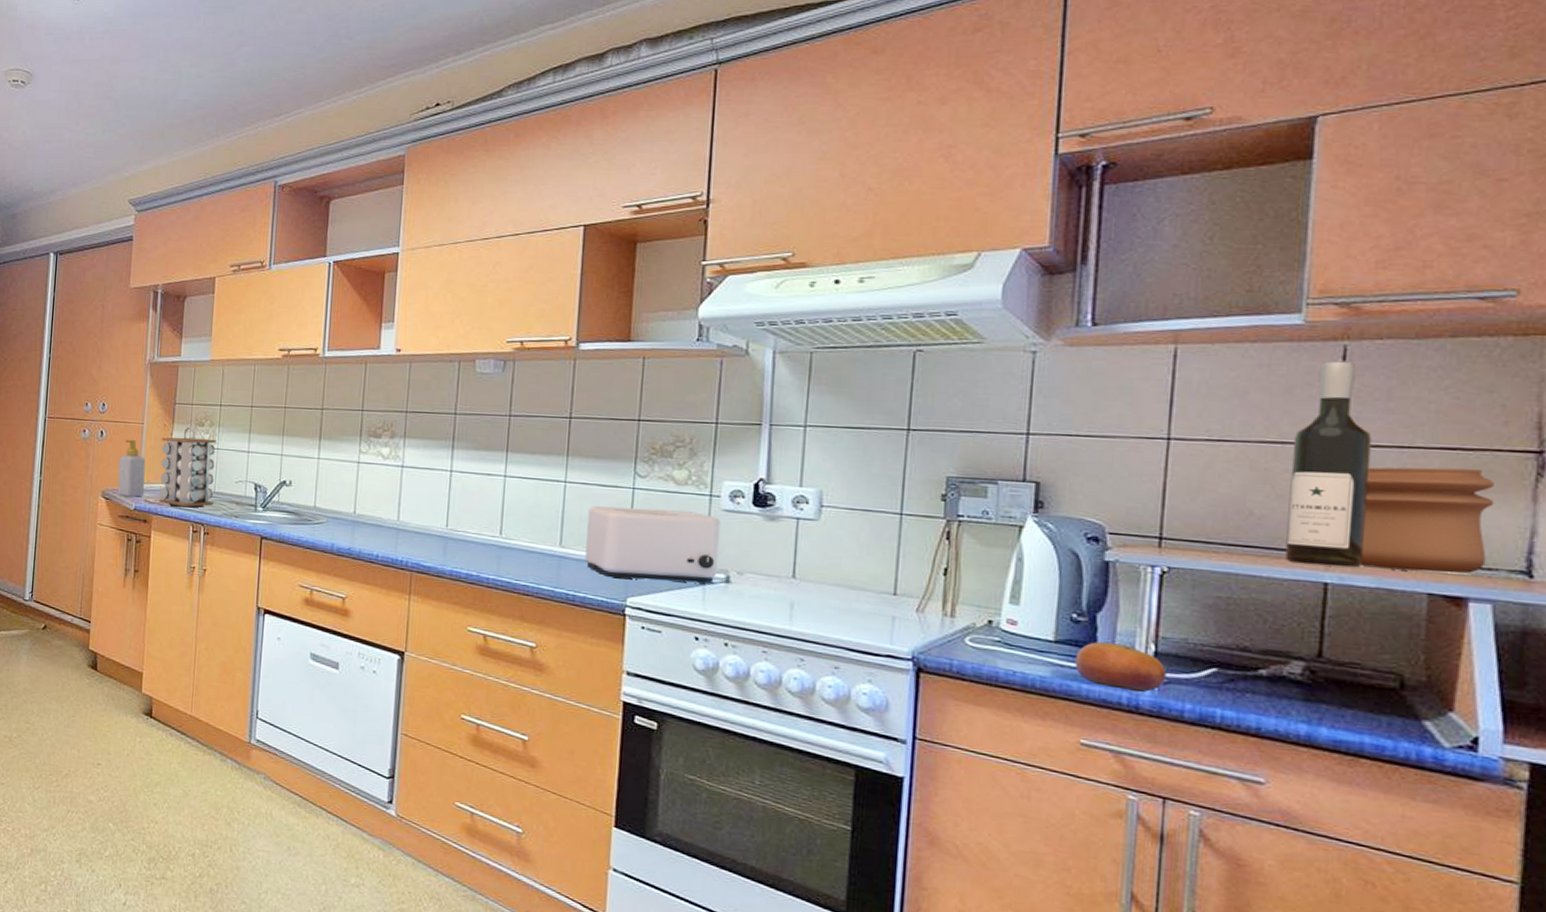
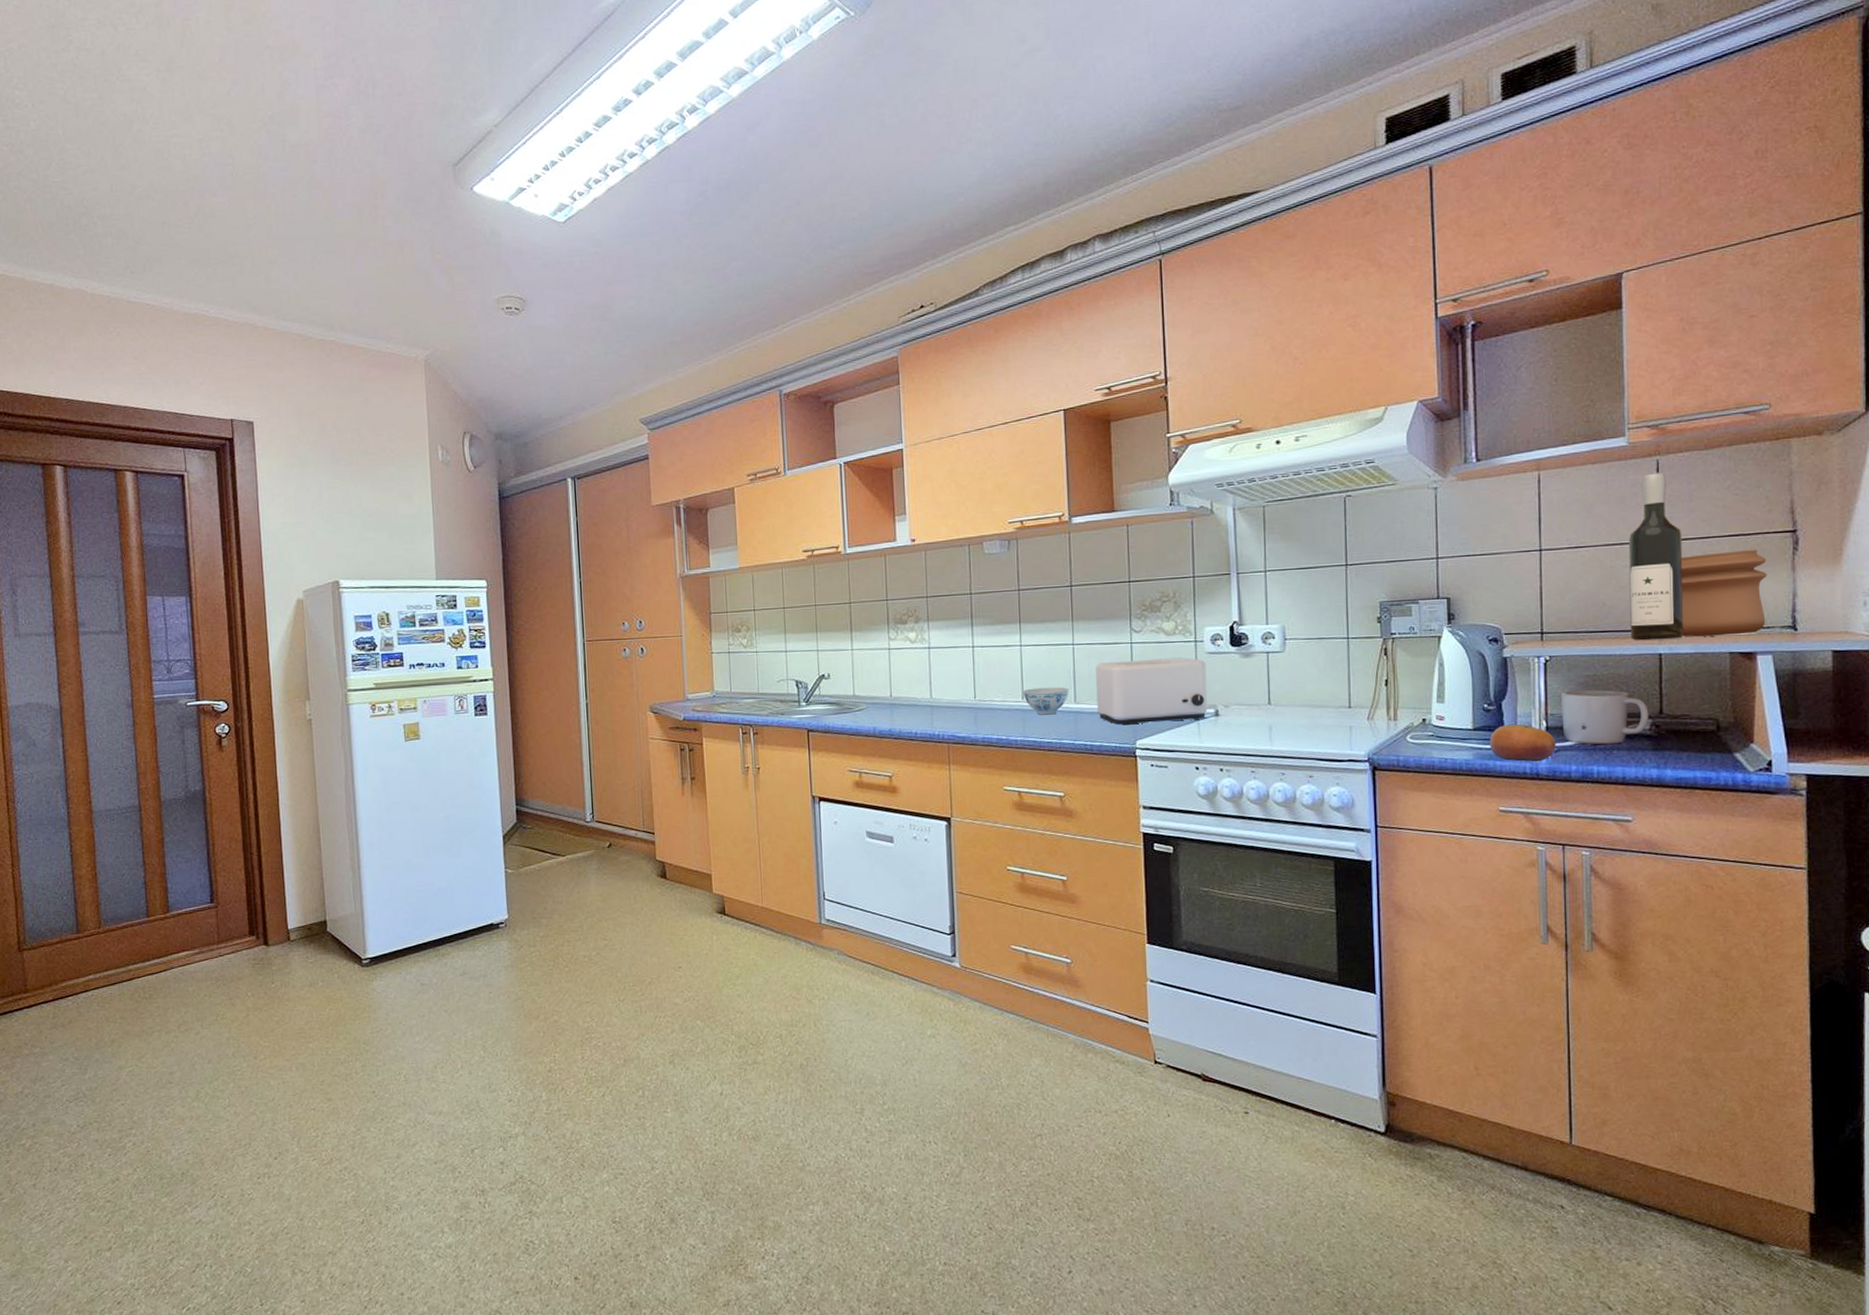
soap bottle: present [117,440,146,497] -> none [663,653,692,708]
spice rack: present [159,427,216,508] -> none [701,634,759,712]
bowl: none [501,524,556,556] -> present [1022,687,1070,715]
mug: none [1177,612,1302,687] -> present [1561,689,1649,745]

